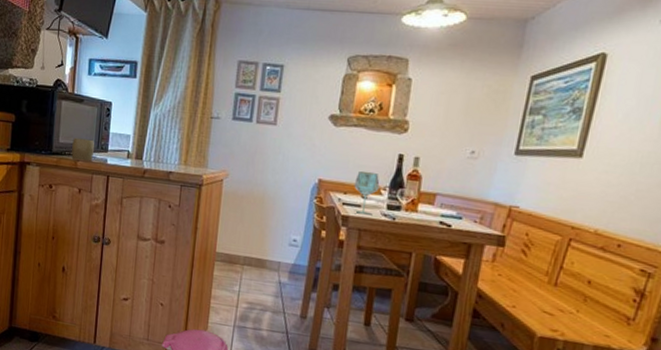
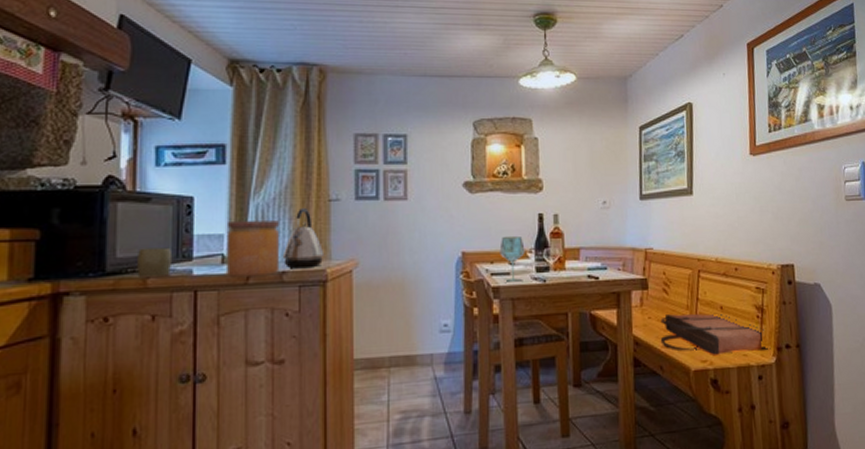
jar: none [130,124,172,173] -> present [227,220,280,278]
kettle: none [170,121,203,172] -> present [282,207,325,269]
shopping bag: none [507,276,643,339] -> present [660,313,771,355]

